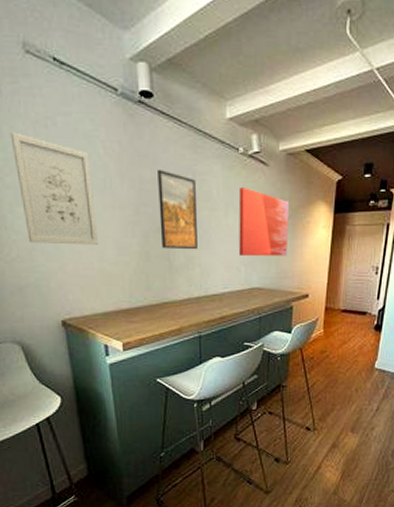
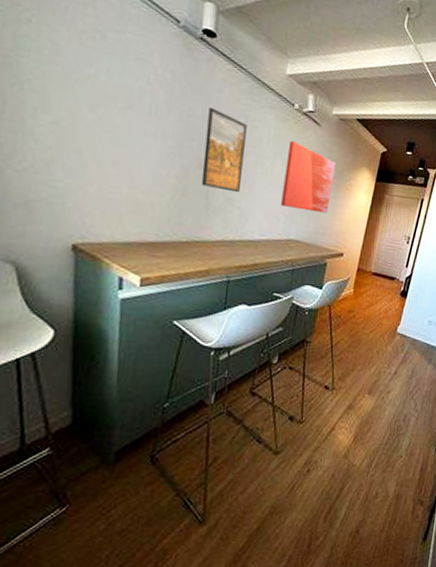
wall art: present [10,132,99,245] -> none [48,35,137,170]

